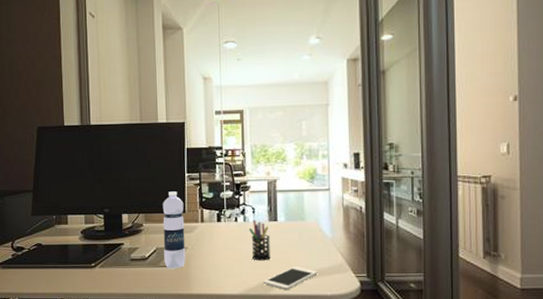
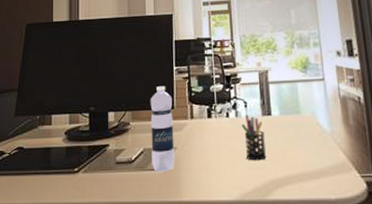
cell phone: present [263,267,318,290] -> none [259,166,319,194]

